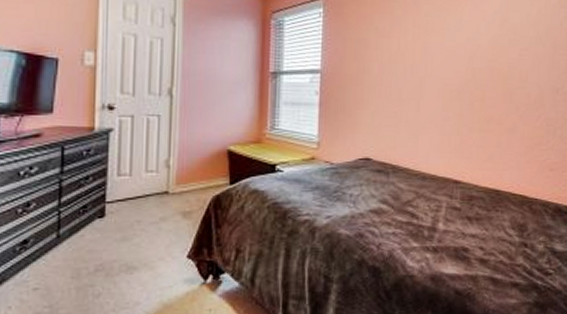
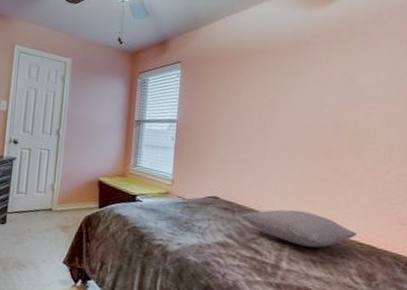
pillow: none [394,165,511,204] -> present [239,209,358,248]

